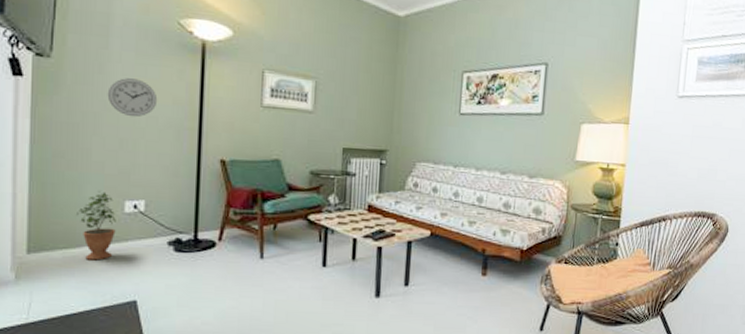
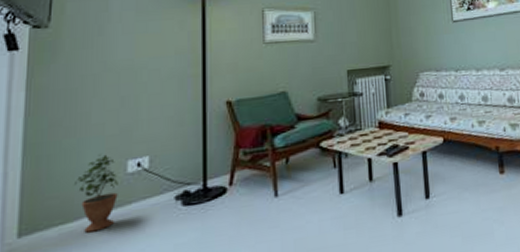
wall clock: present [107,78,158,117] -> none [107,35,160,74]

